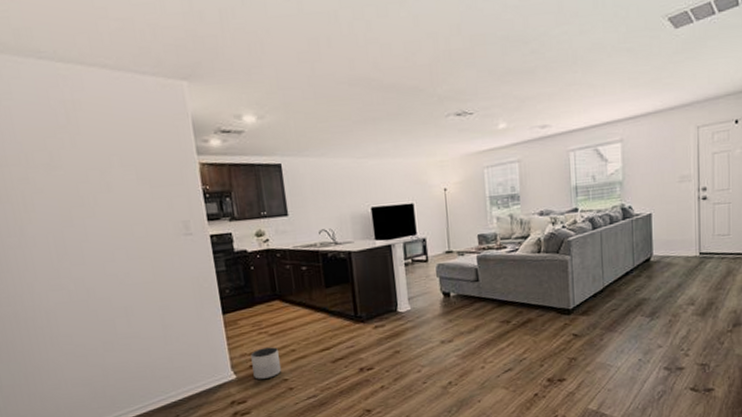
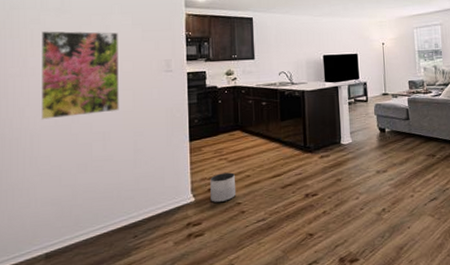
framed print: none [33,190,138,296] -> present [40,31,119,120]

